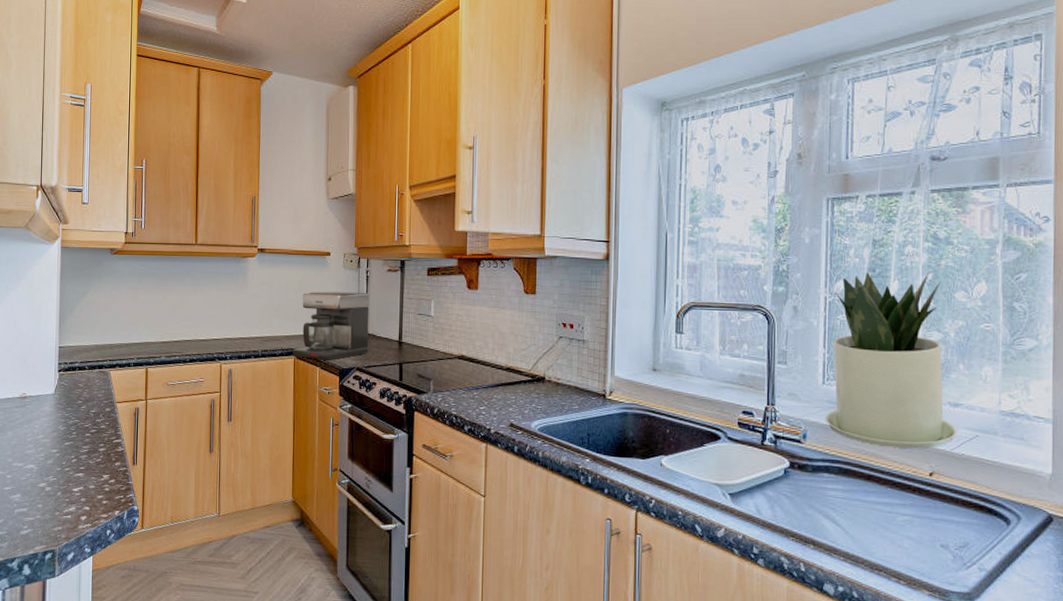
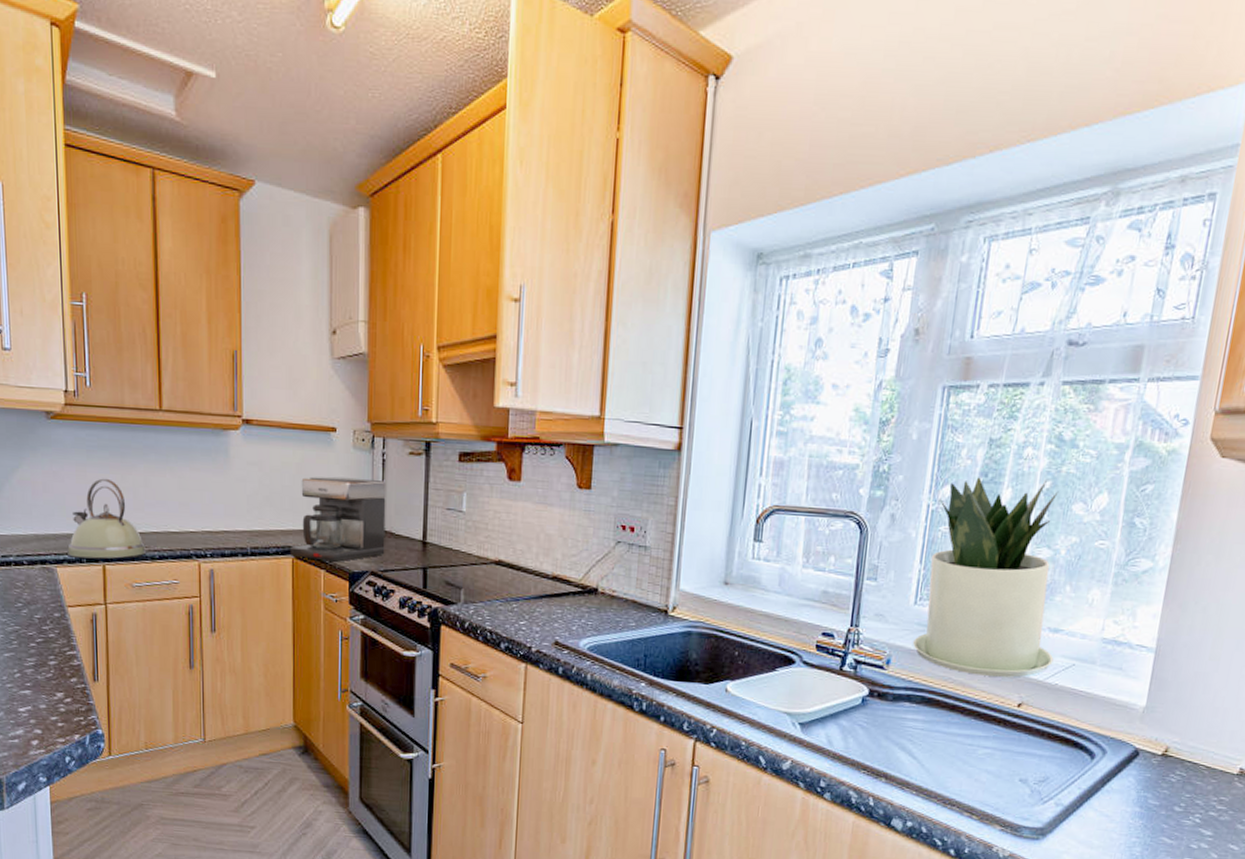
kettle: none [118,299,180,364] -> present [66,478,147,560]

